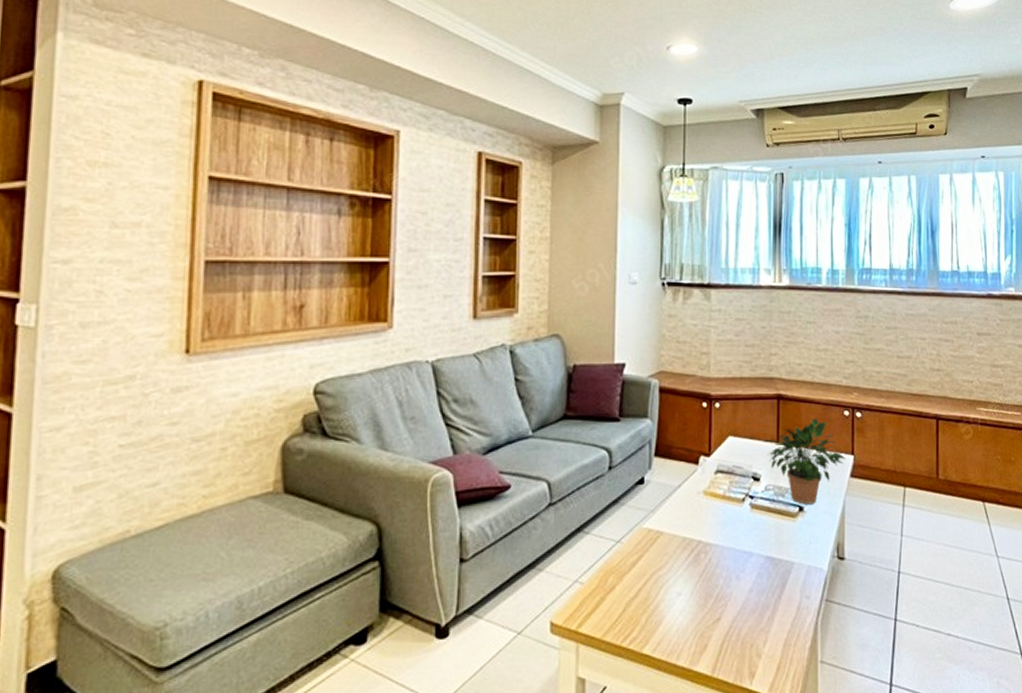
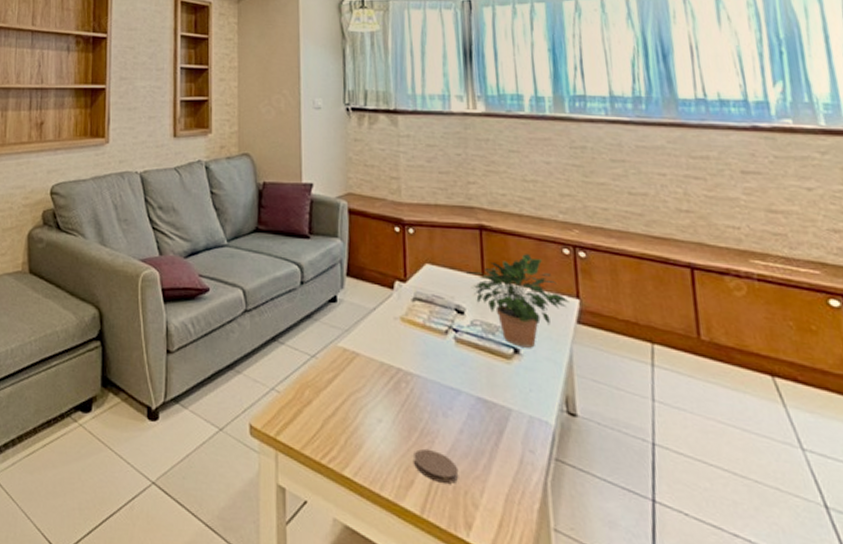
coaster: none [708,612,747,641] -> present [414,448,459,483]

